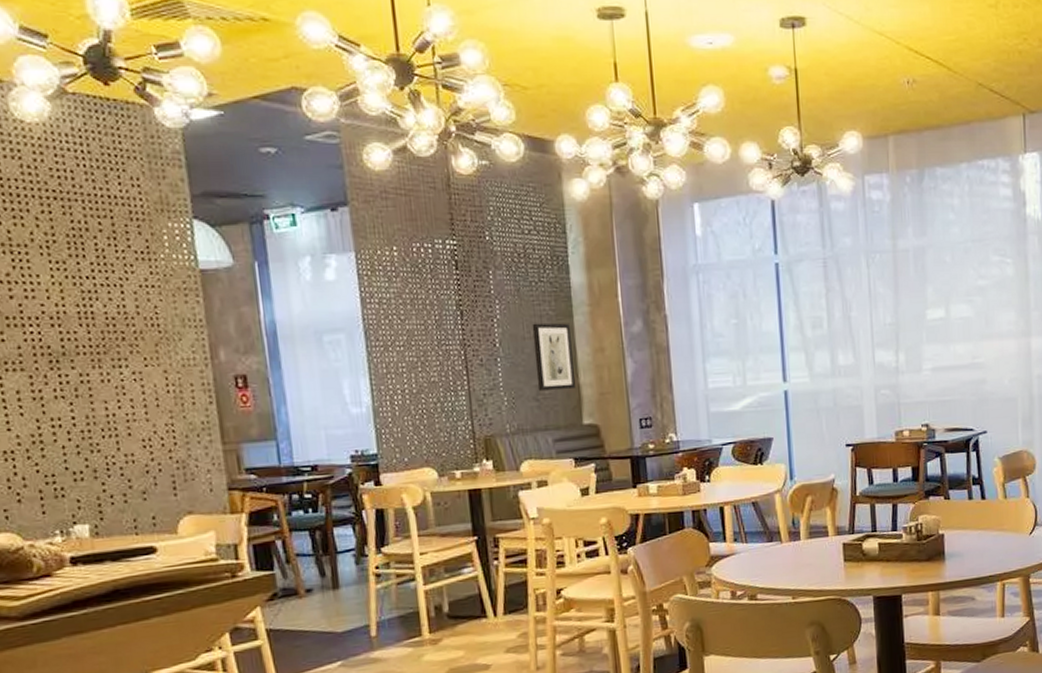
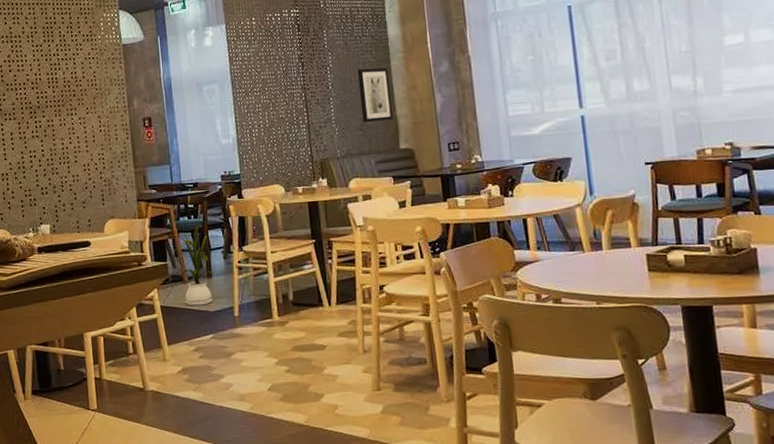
house plant: none [283,520,343,627] -> present [173,224,215,306]

